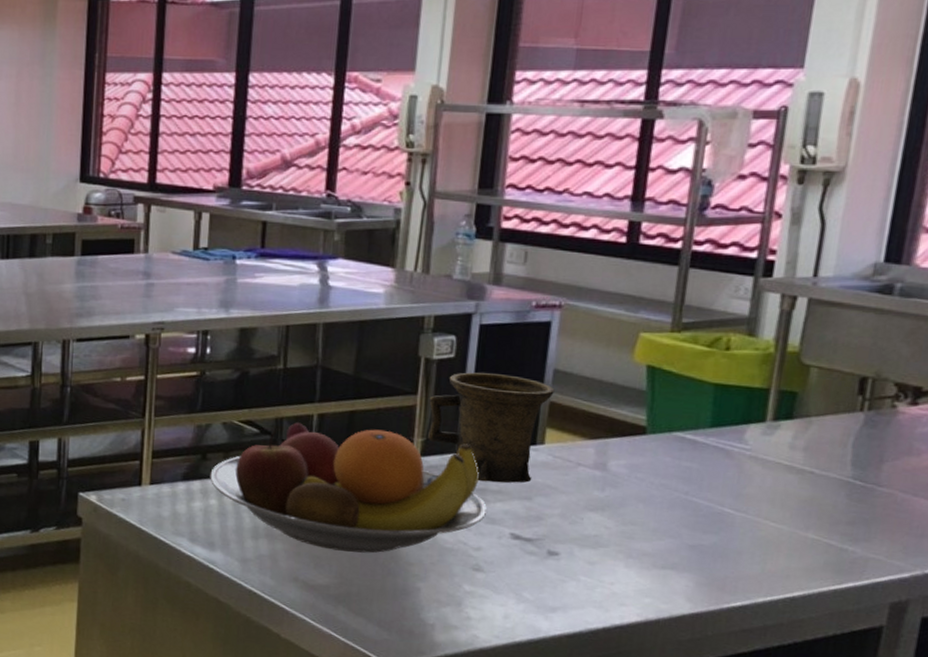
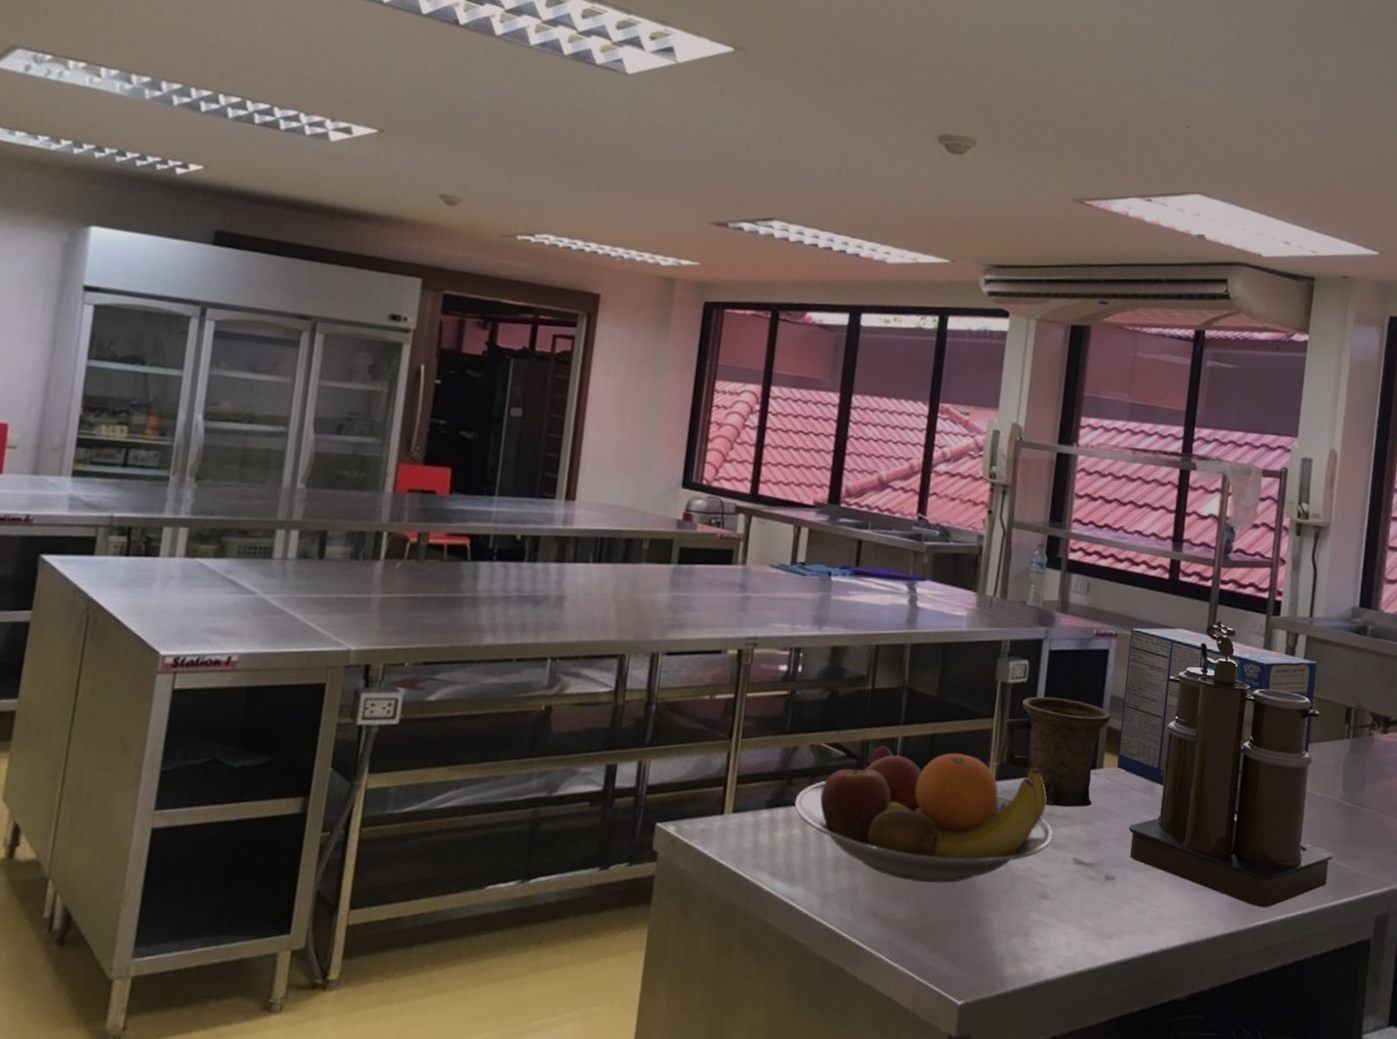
toaster pastry box: none [560,296,822,493] -> present [1116,628,1318,815]
coffee maker: none [575,286,835,589] -> present [1128,621,1333,907]

